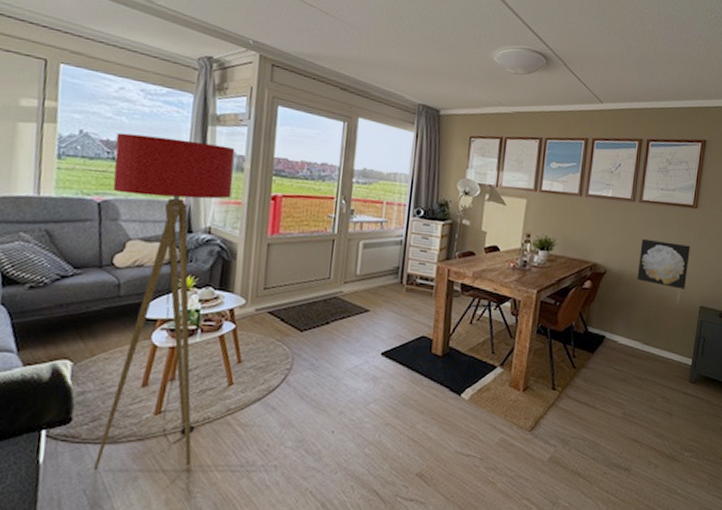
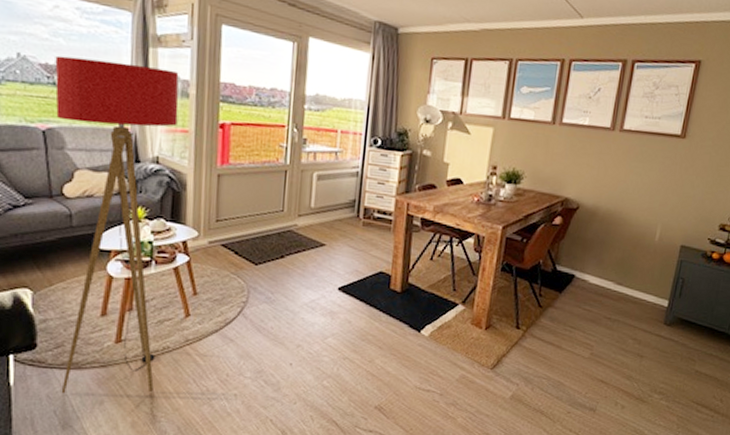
wall art: present [636,238,691,289] -> none [612,171,675,227]

